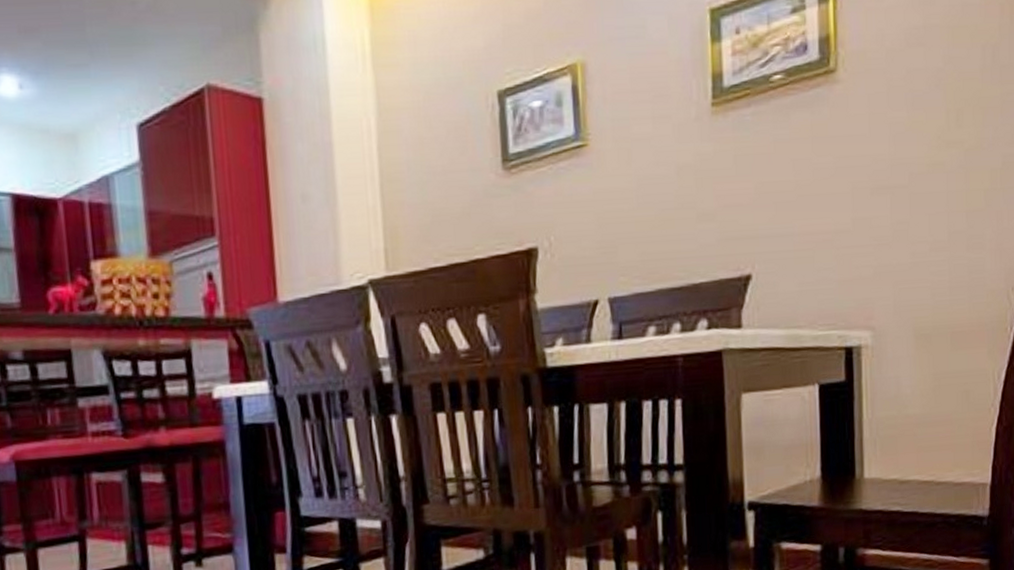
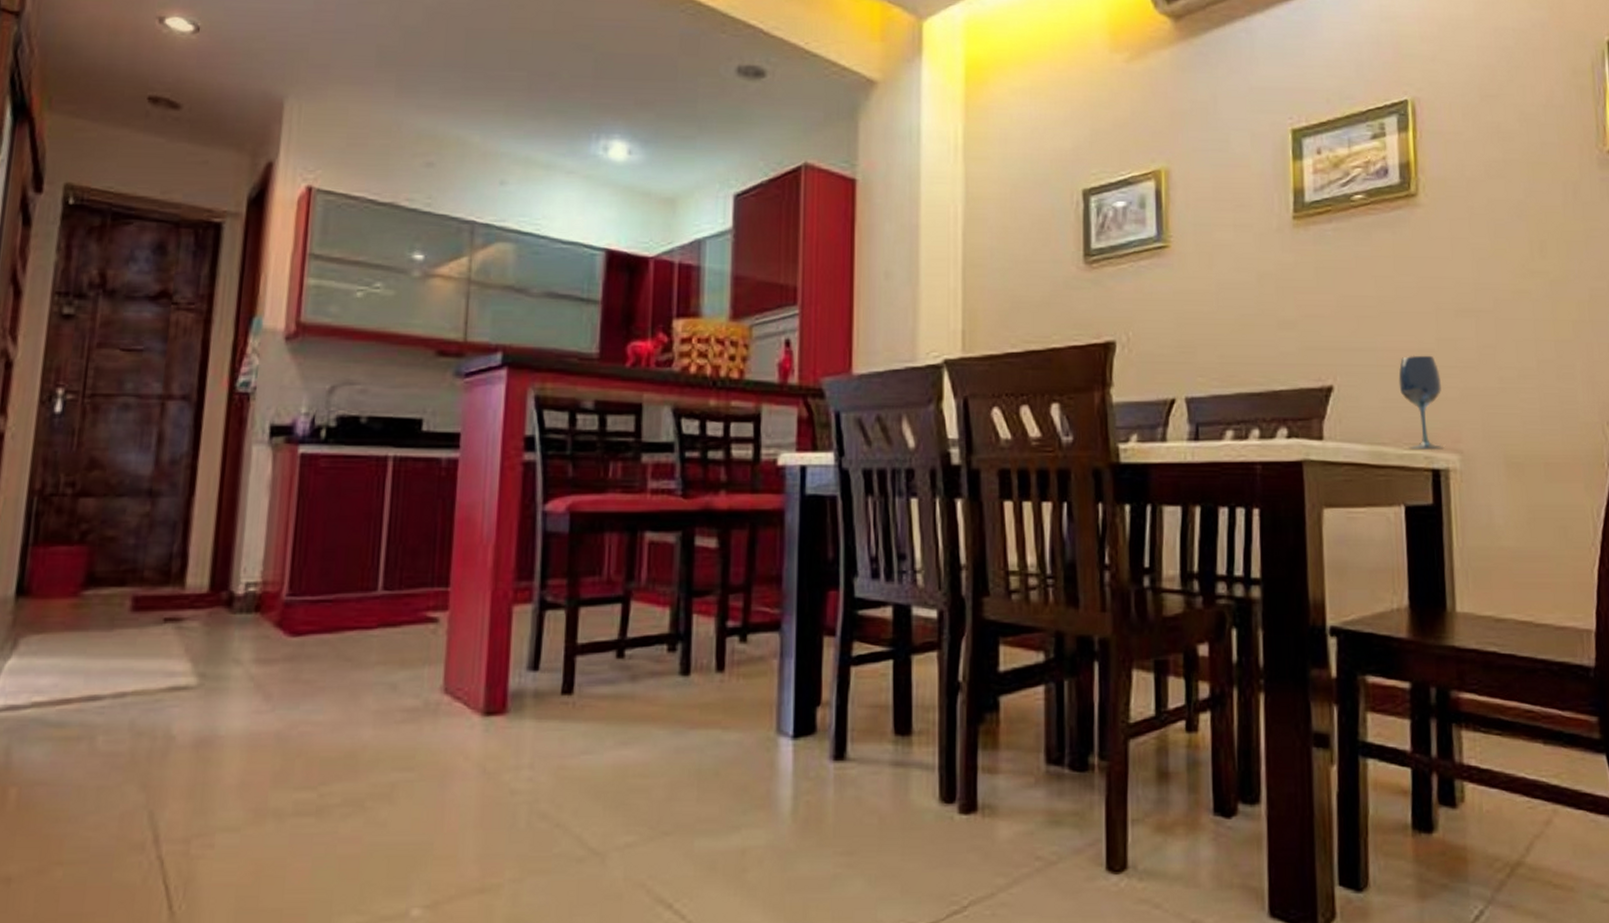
wineglass: none [814,236,858,330] -> present [1398,355,1445,451]

